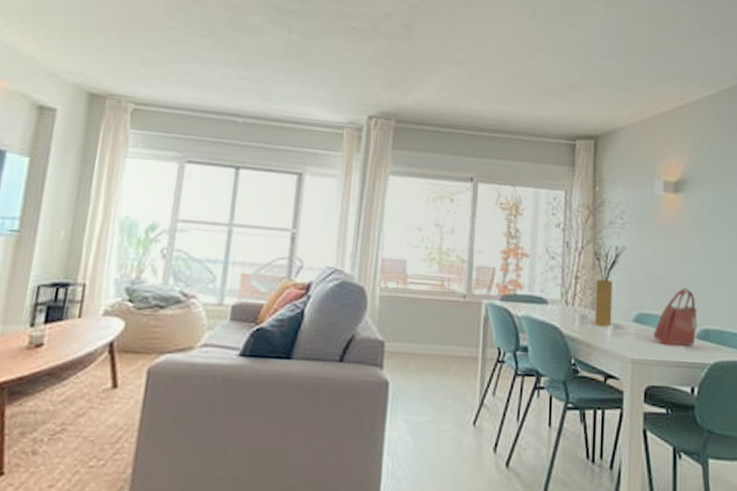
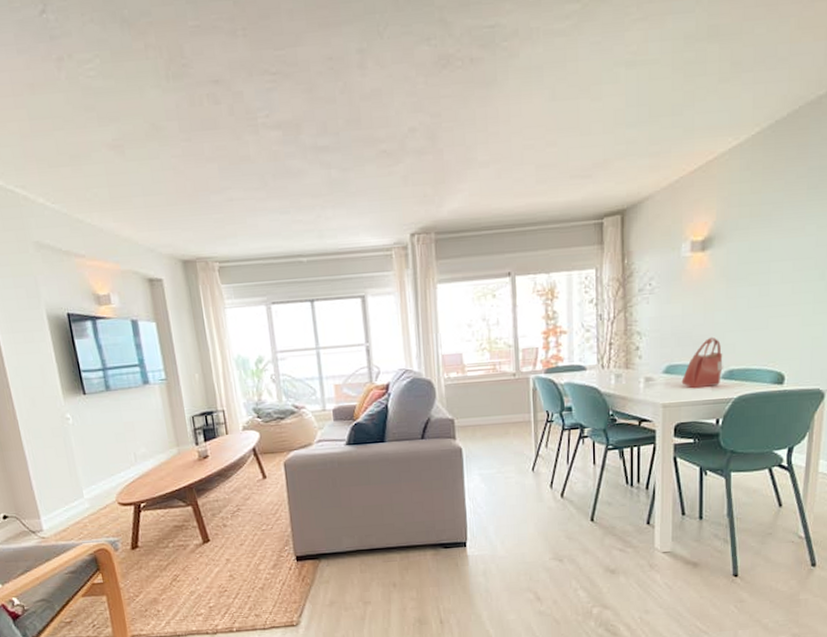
vase: present [593,241,626,327] -> none [625,308,655,382]

